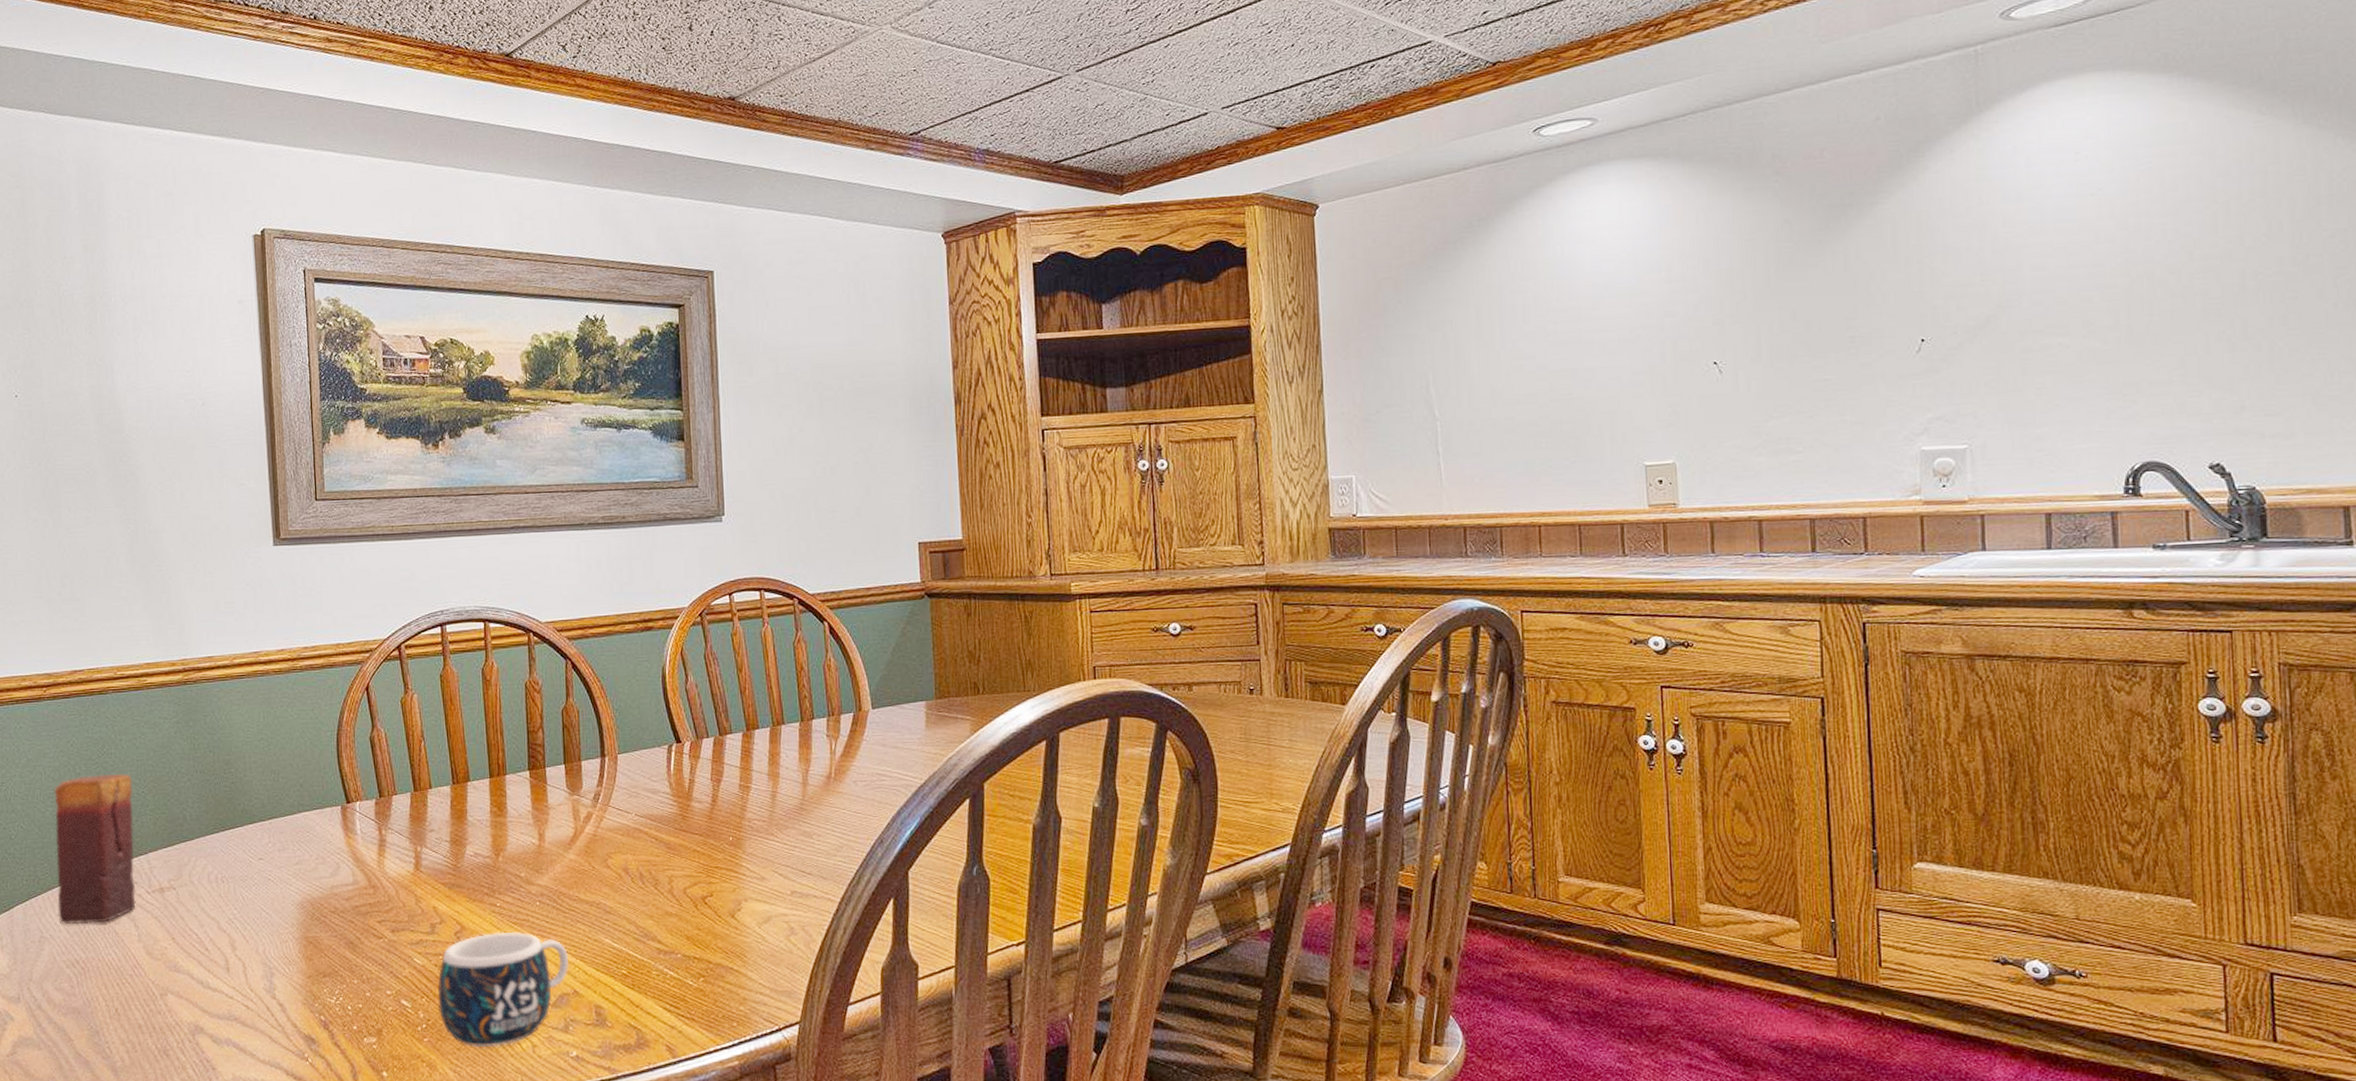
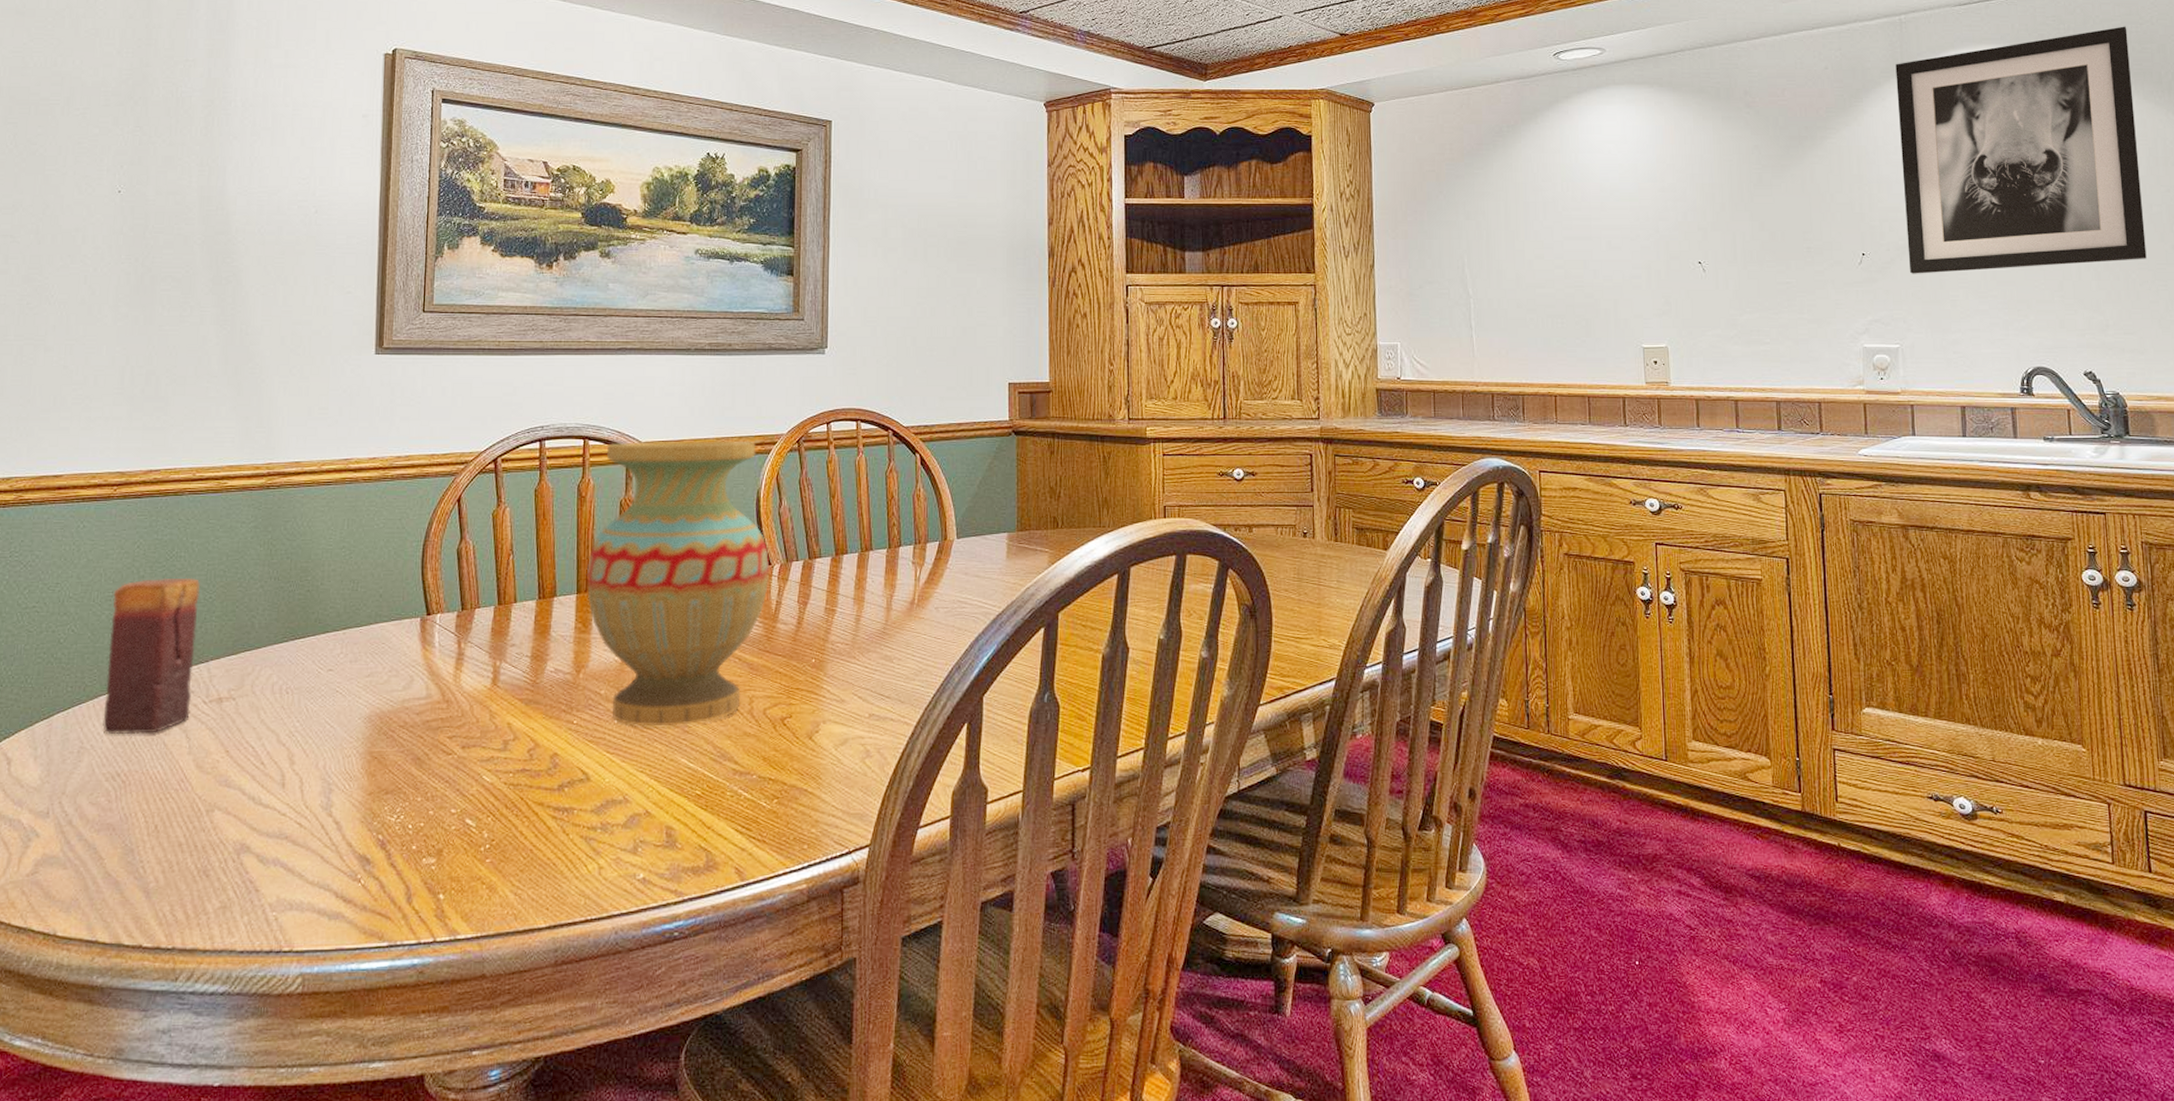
mug: present [438,931,570,1048] -> none [504,749,643,869]
vase: none [497,616,681,908] -> present [586,441,770,727]
wall art: none [1968,33,2299,360] -> present [1895,26,2147,274]

